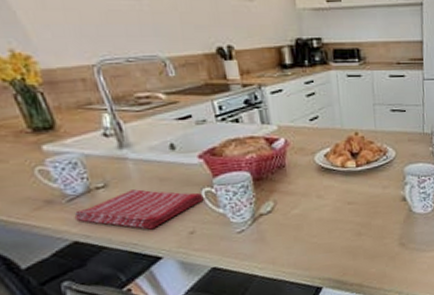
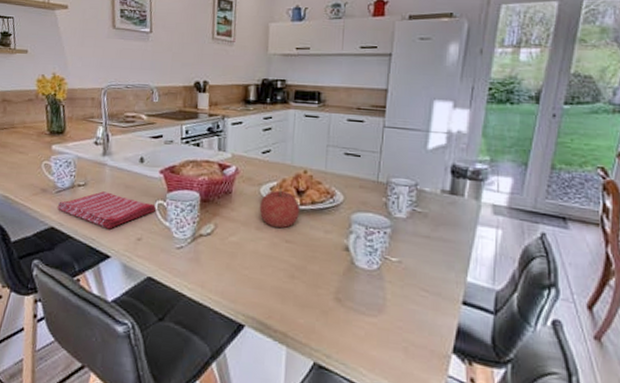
fruit: none [316,152,358,193] -> present [259,187,301,229]

